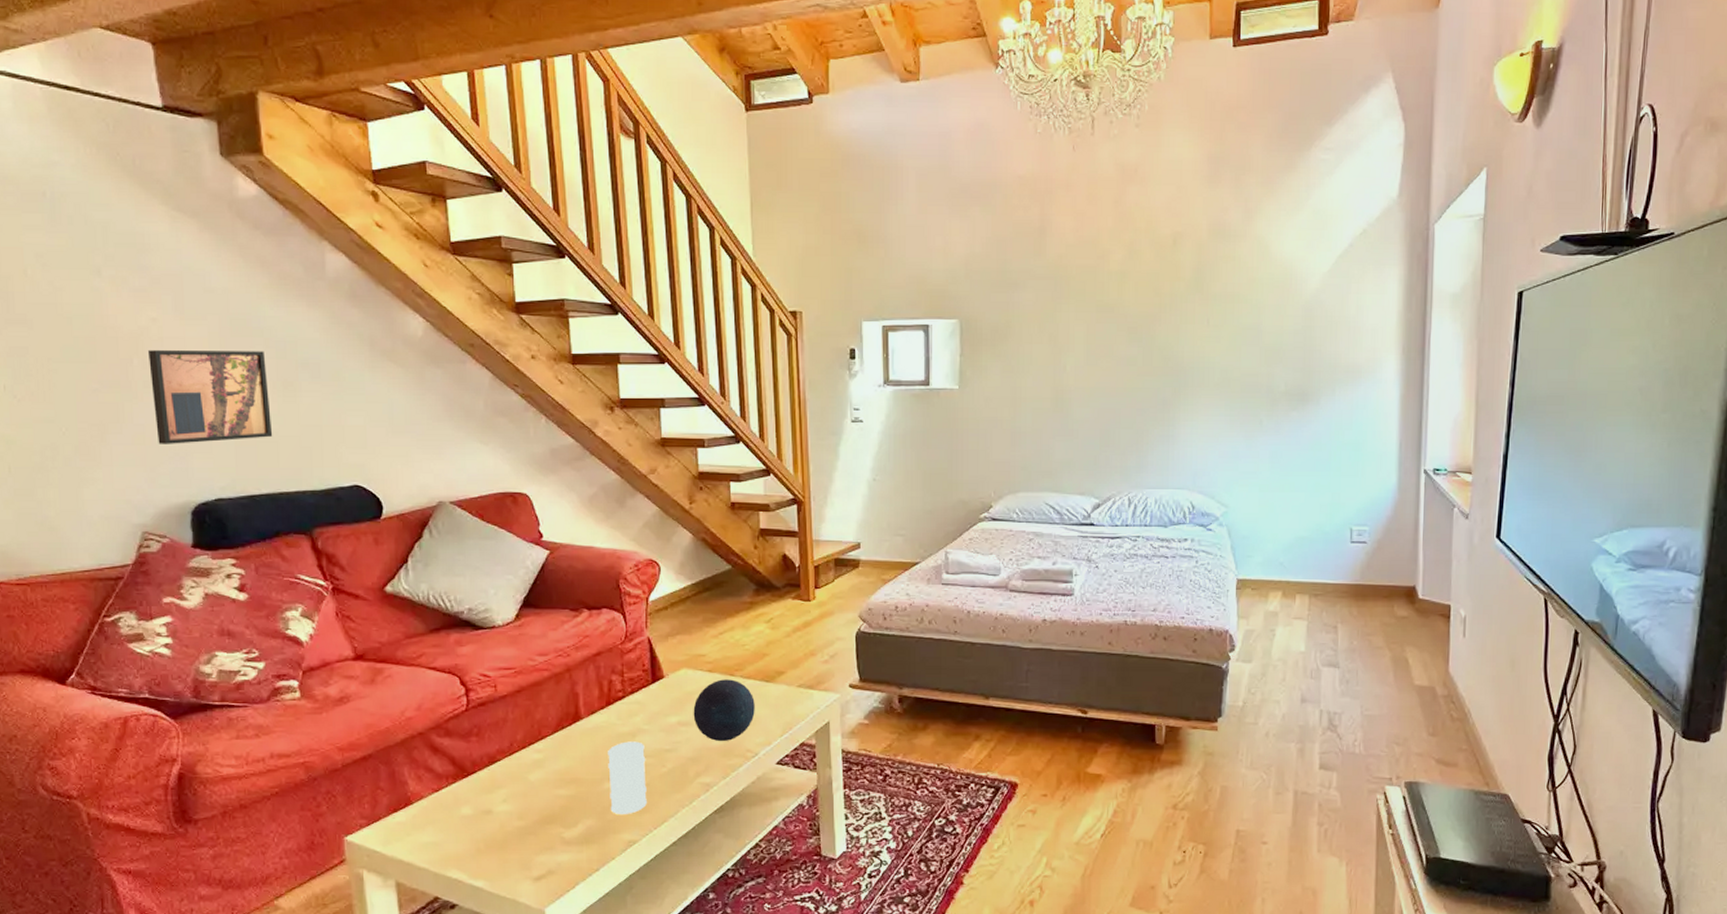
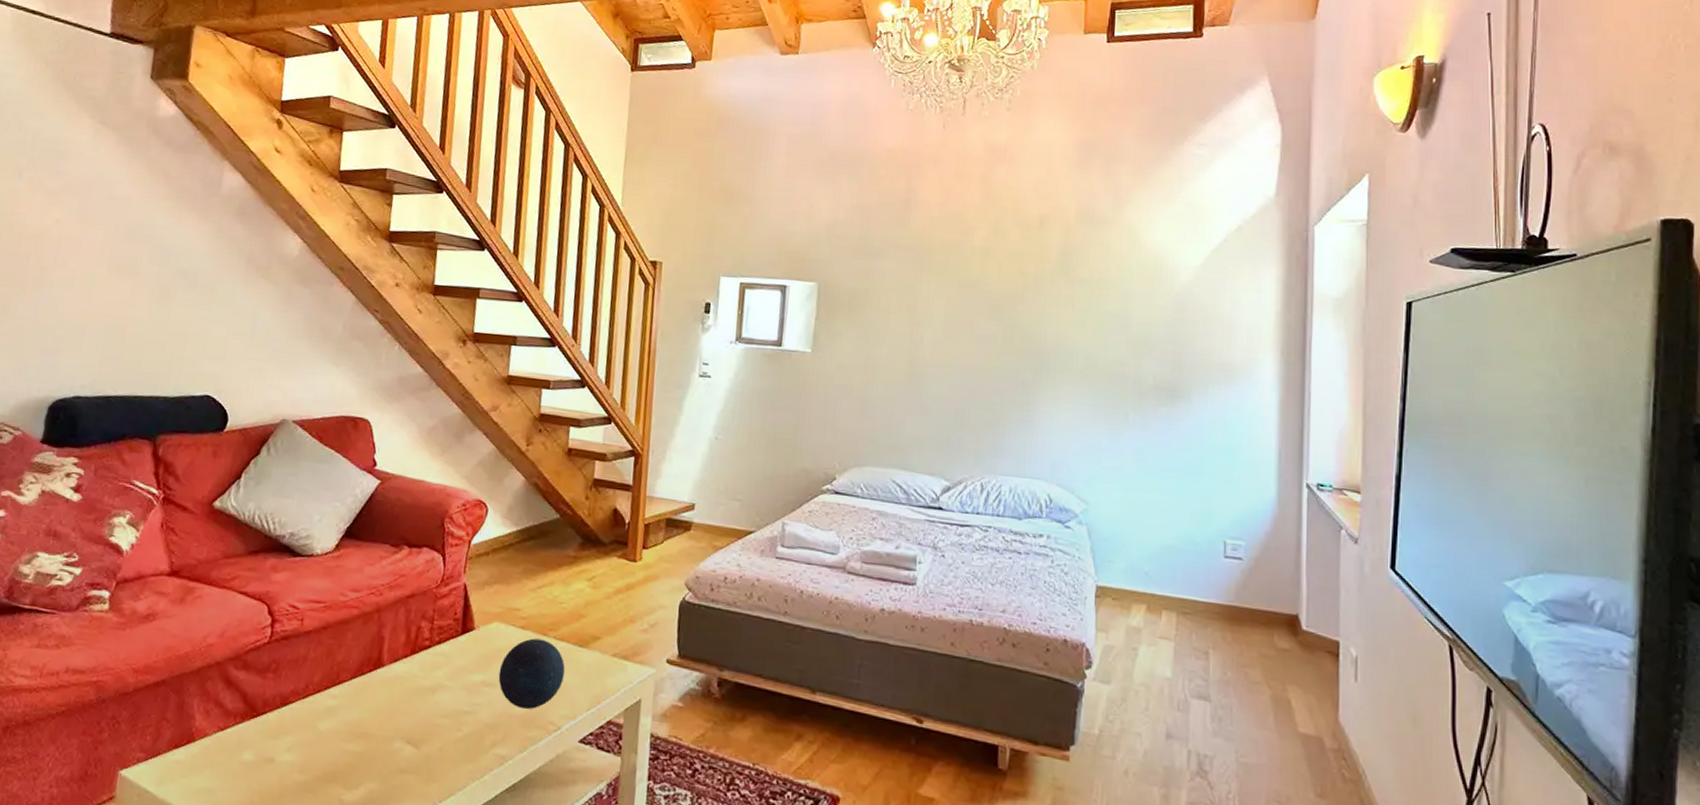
wall art: present [148,350,273,444] -> none [34,248,150,341]
barrel: present [608,741,647,815] -> none [396,697,443,782]

